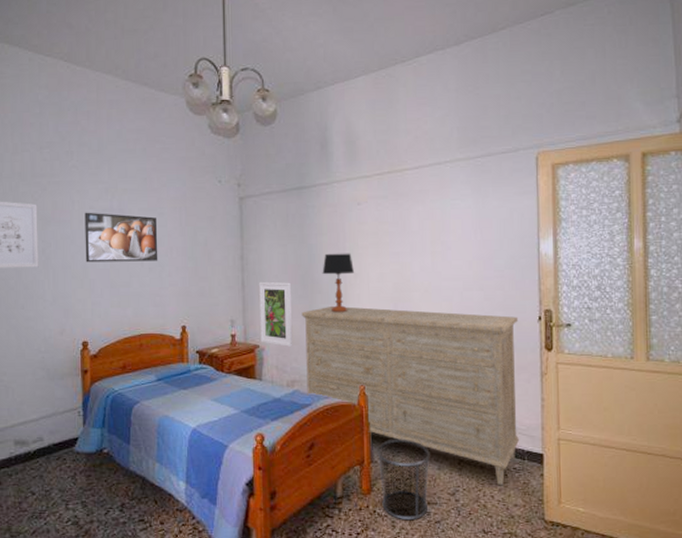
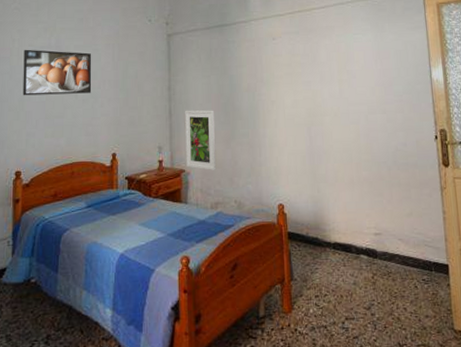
dresser: present [301,306,520,486] -> none [224,131,427,298]
table lamp: present [322,253,355,313] -> none [242,82,272,137]
waste bin: present [377,439,430,521] -> none [296,255,346,338]

